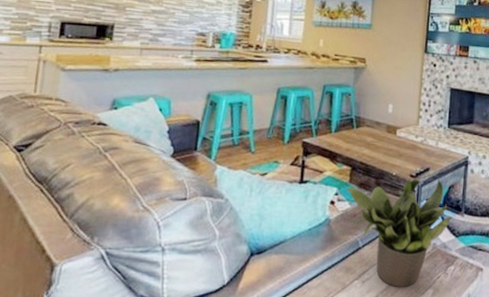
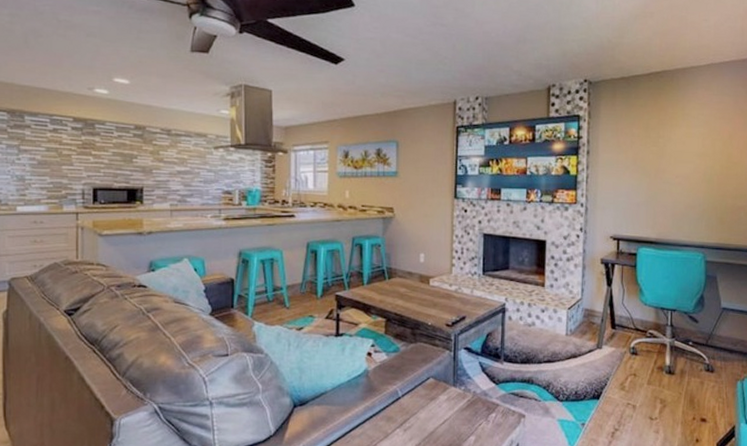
potted plant: present [345,179,452,287] -> none [381,327,491,434]

